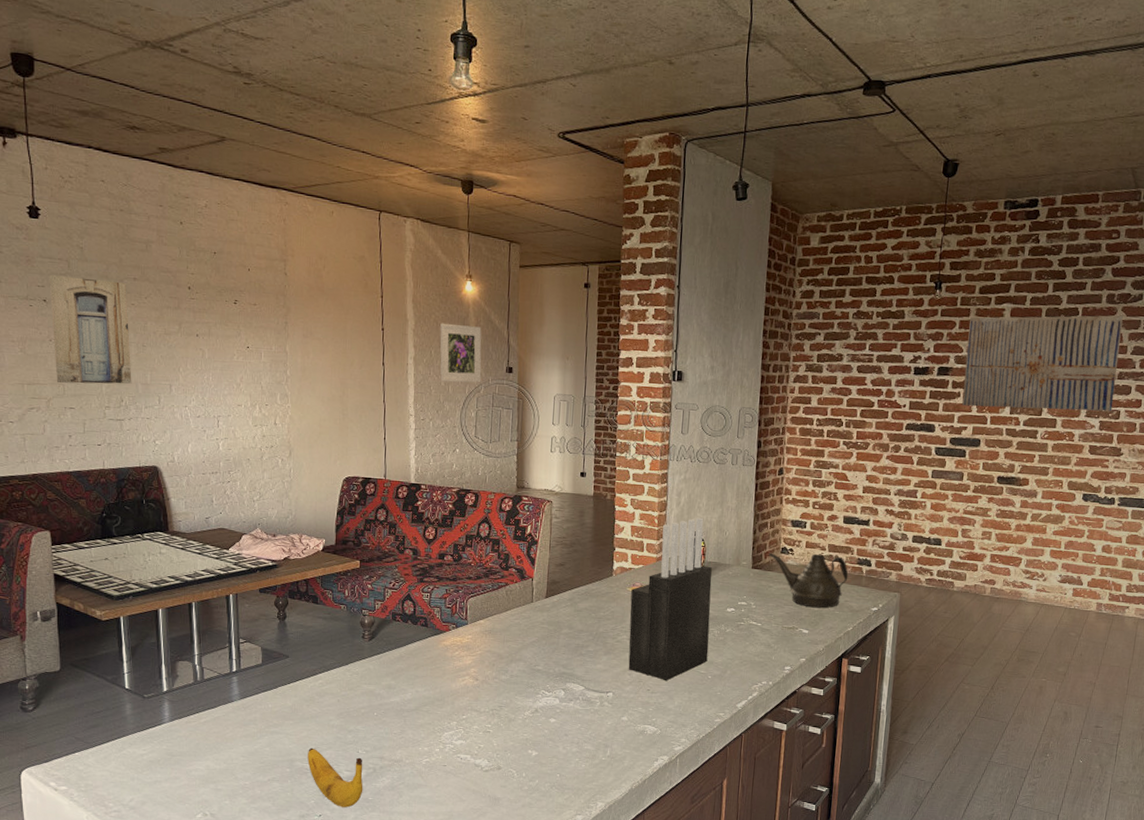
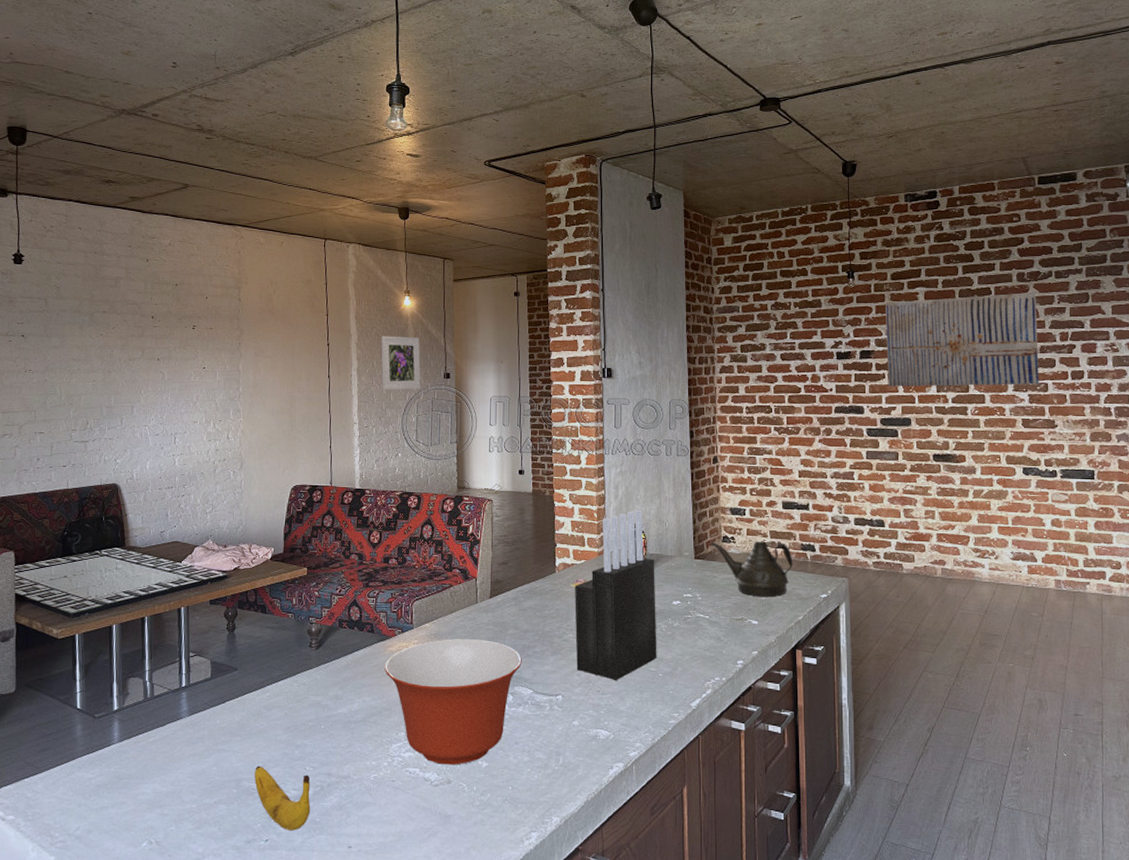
wall art: present [49,274,132,384] -> none [28,312,98,410]
mixing bowl: none [438,635,575,753] -> present [384,639,522,765]

